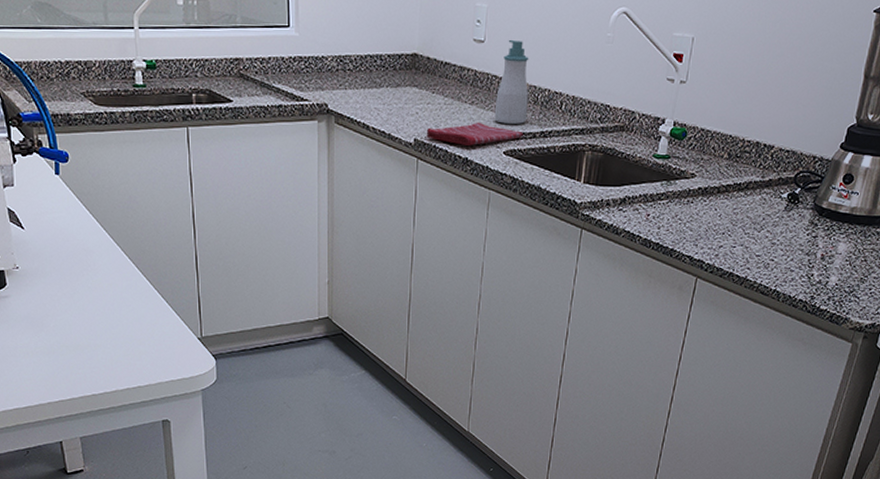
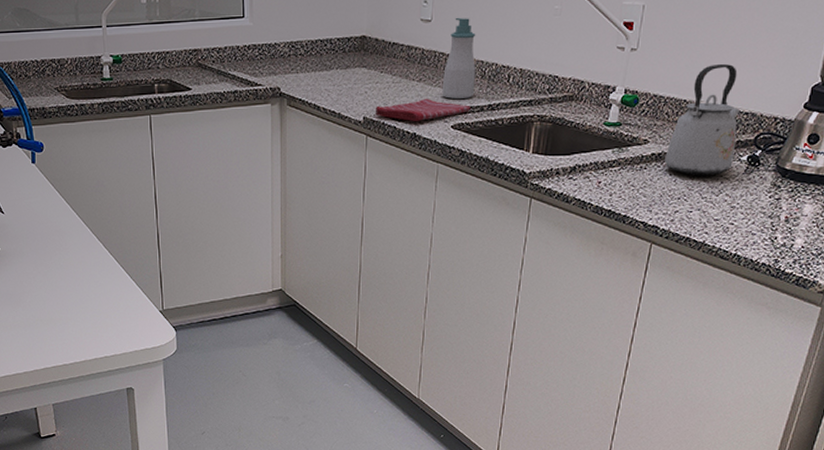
kettle: none [711,100,782,212] -> present [665,63,741,176]

